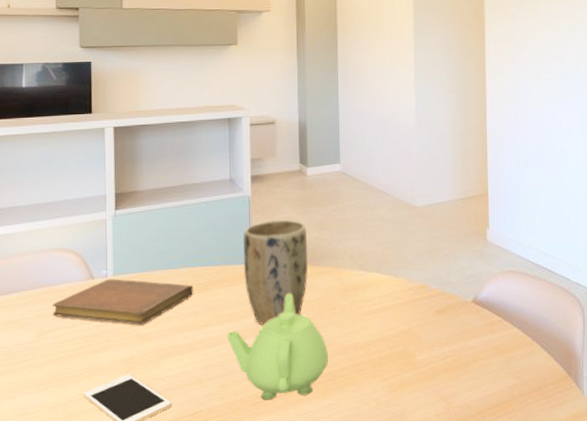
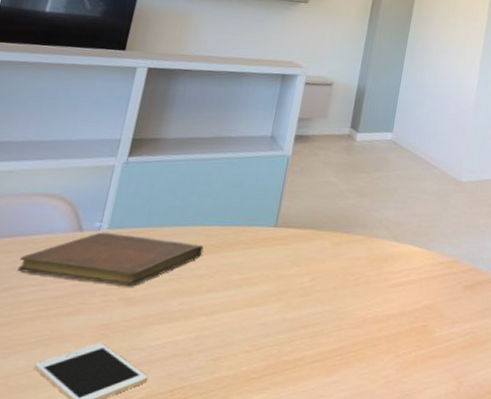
teapot: present [227,294,328,400] -> none [231,261,343,376]
plant pot: present [242,219,308,325] -> none [264,182,345,293]

